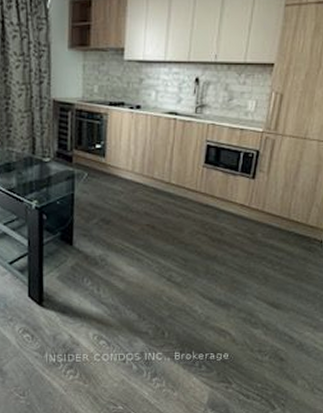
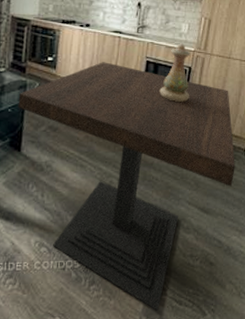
dining table: none [66,148,310,404] -> present [18,62,235,312]
vase: none [222,123,258,190] -> present [159,43,190,102]

